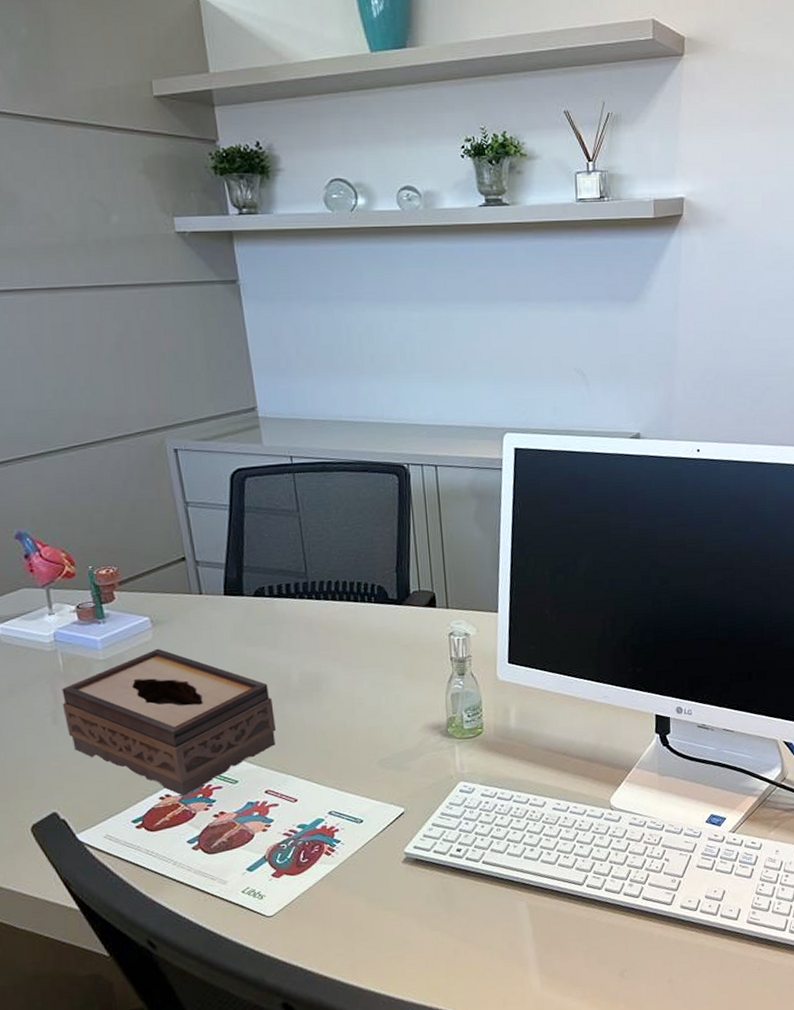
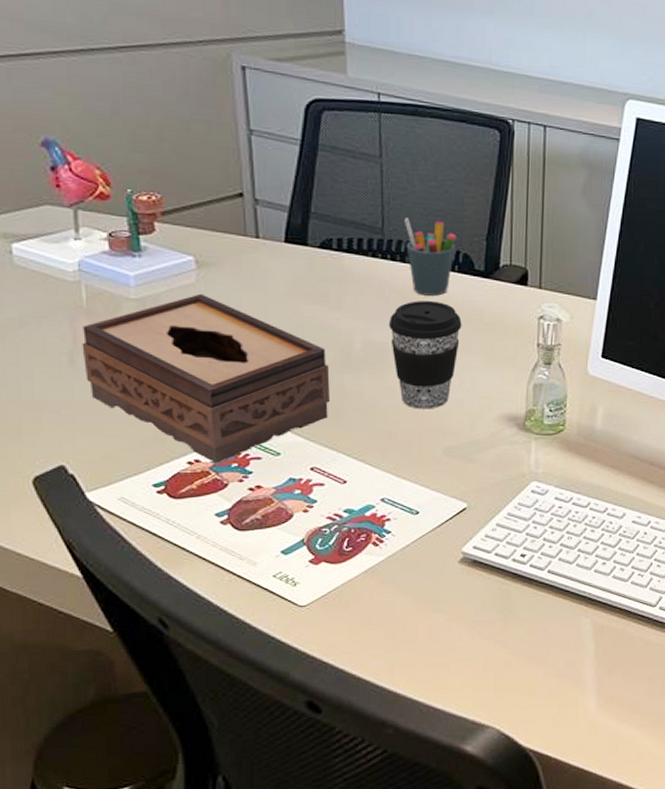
coffee cup: none [319,630,383,728] -> present [388,301,462,409]
pen holder: none [323,560,371,627] -> present [404,217,457,296]

